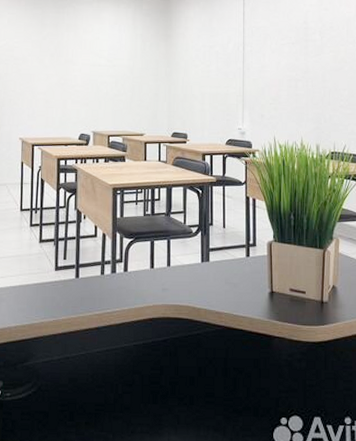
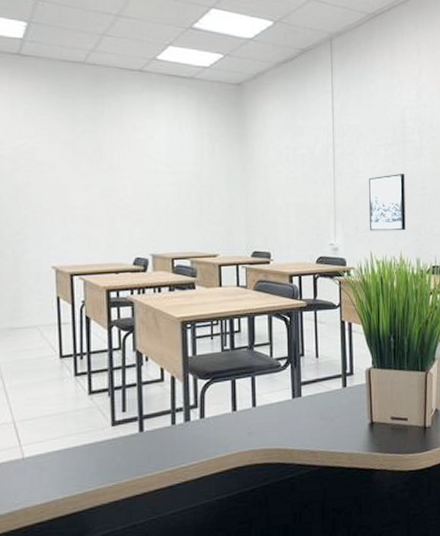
wall art: none [273,69,307,119] -> present [368,174,406,231]

